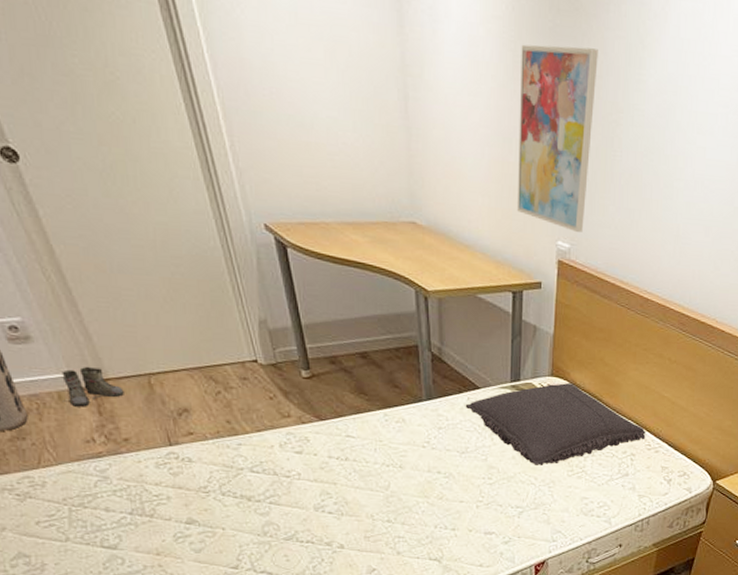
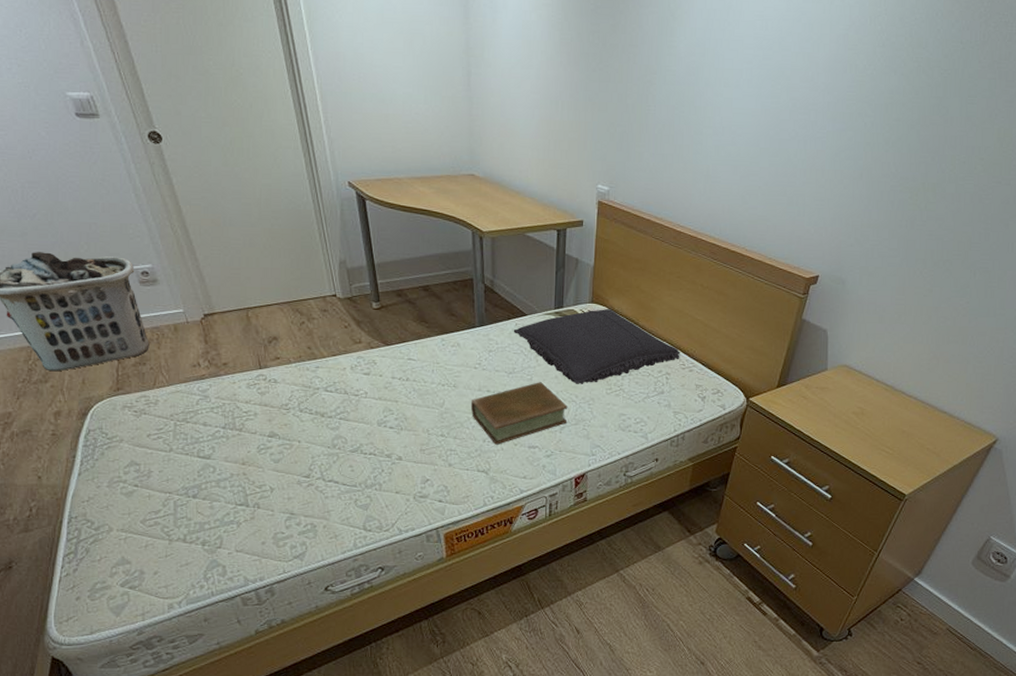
boots: present [62,366,124,407] -> none [177,303,226,337]
book: none [419,463,527,531] -> present [470,382,568,445]
wall art: present [517,44,598,232] -> none [562,23,634,176]

